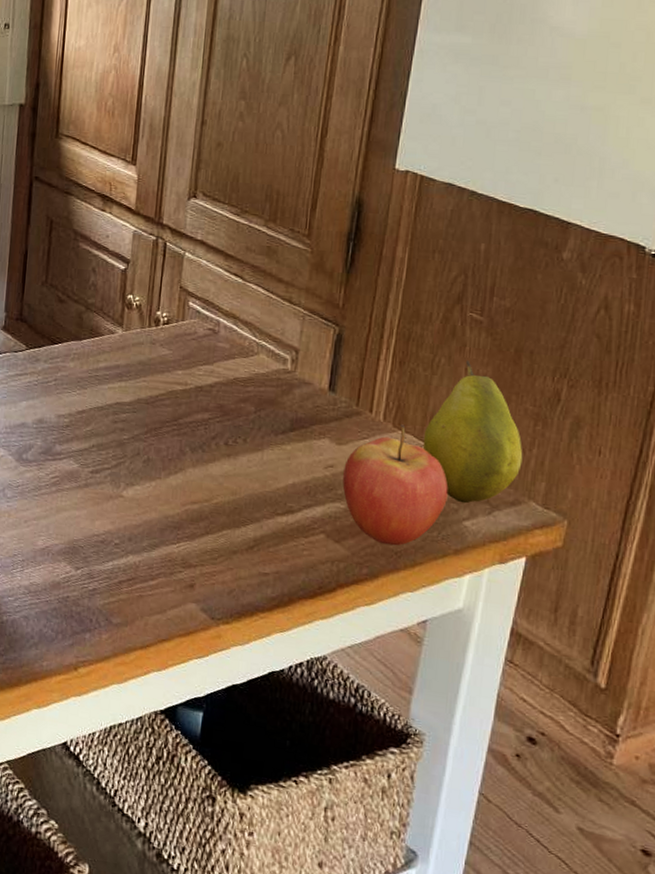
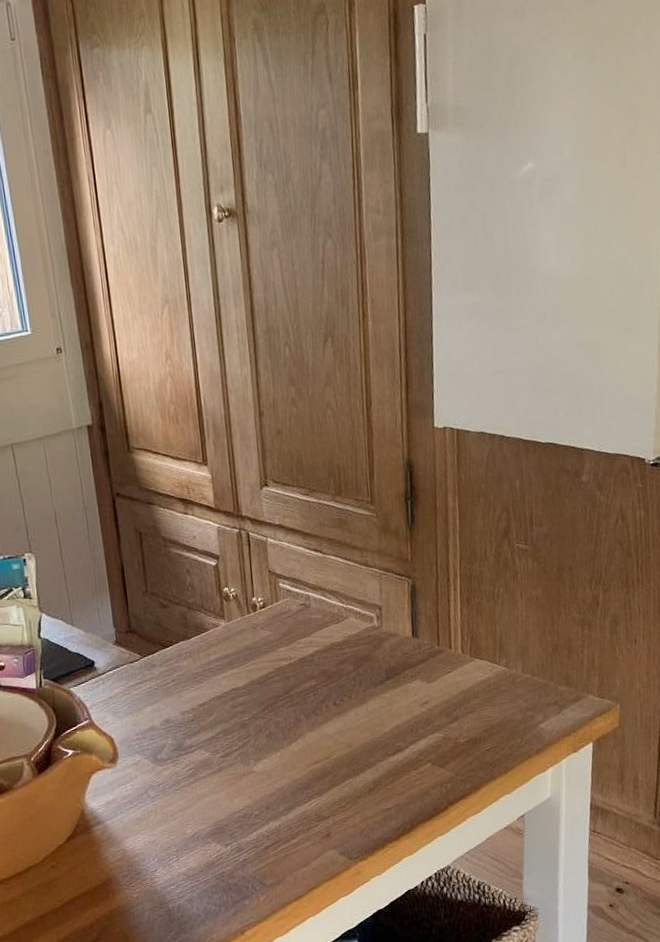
fruit: present [342,424,449,546] -> none [436,653,524,760]
fruit: present [422,360,523,504] -> none [496,586,578,709]

